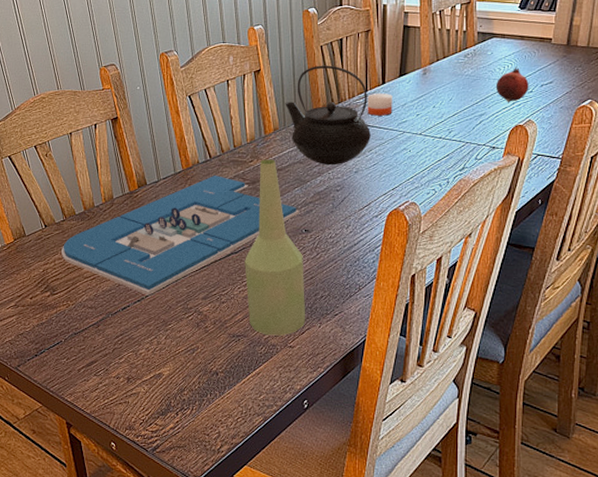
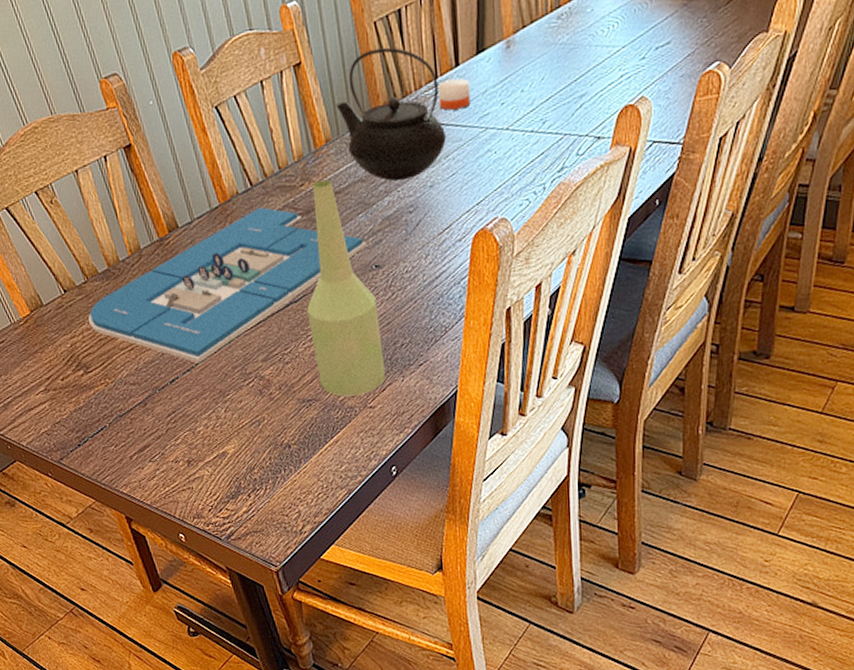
fruit: present [495,66,529,102] -> none [598,25,641,75]

